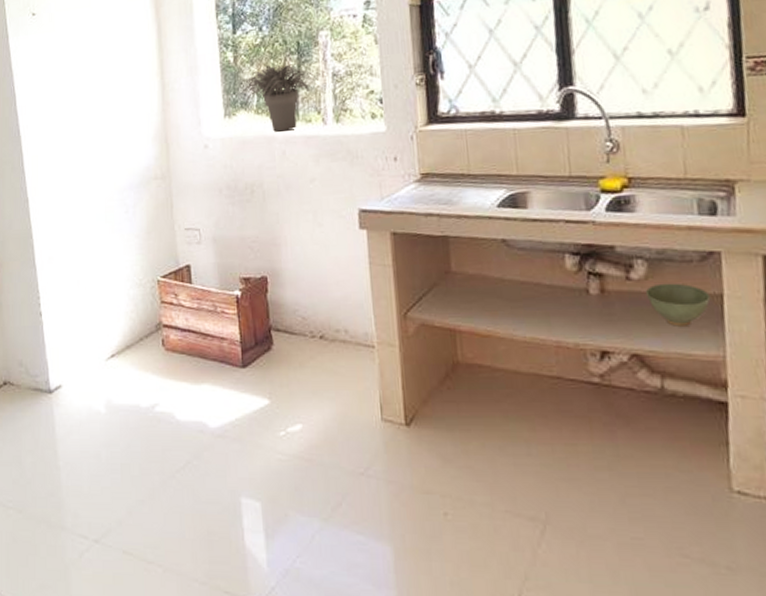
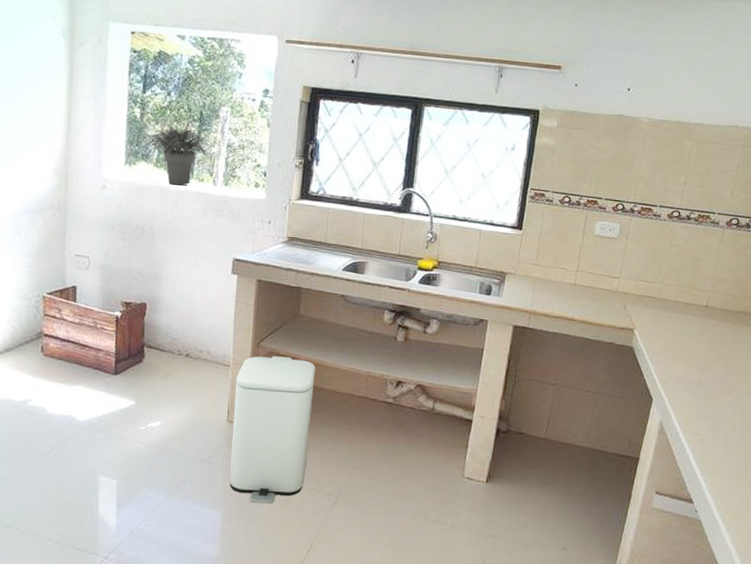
pedal bin: none [384,329,495,534] -> present [229,356,315,504]
bowl: present [645,283,711,327] -> none [434,338,476,368]

